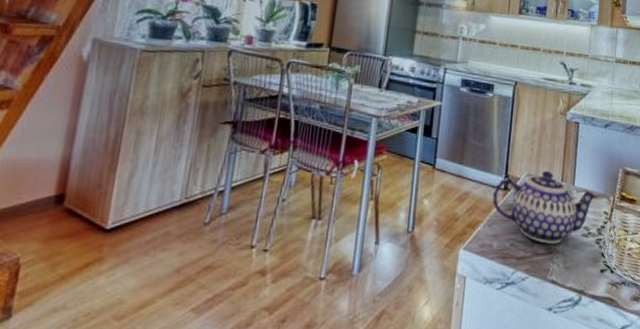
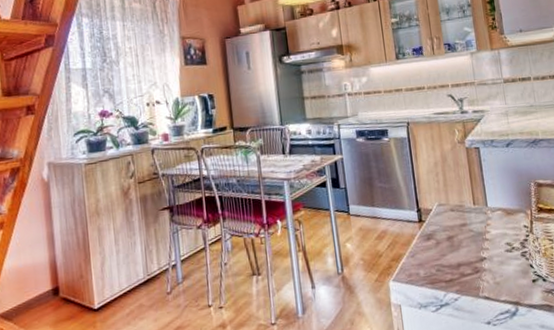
teapot: present [492,171,599,244] -> none [409,198,516,265]

